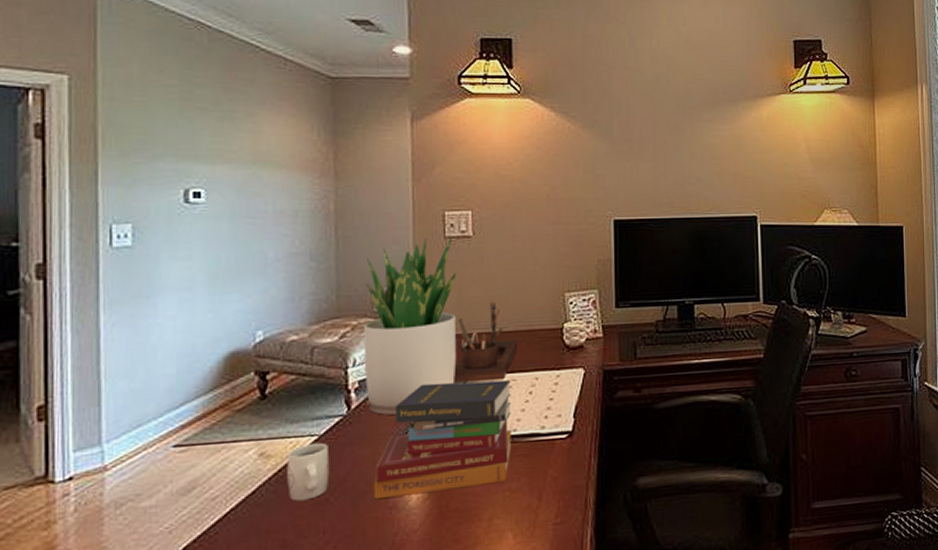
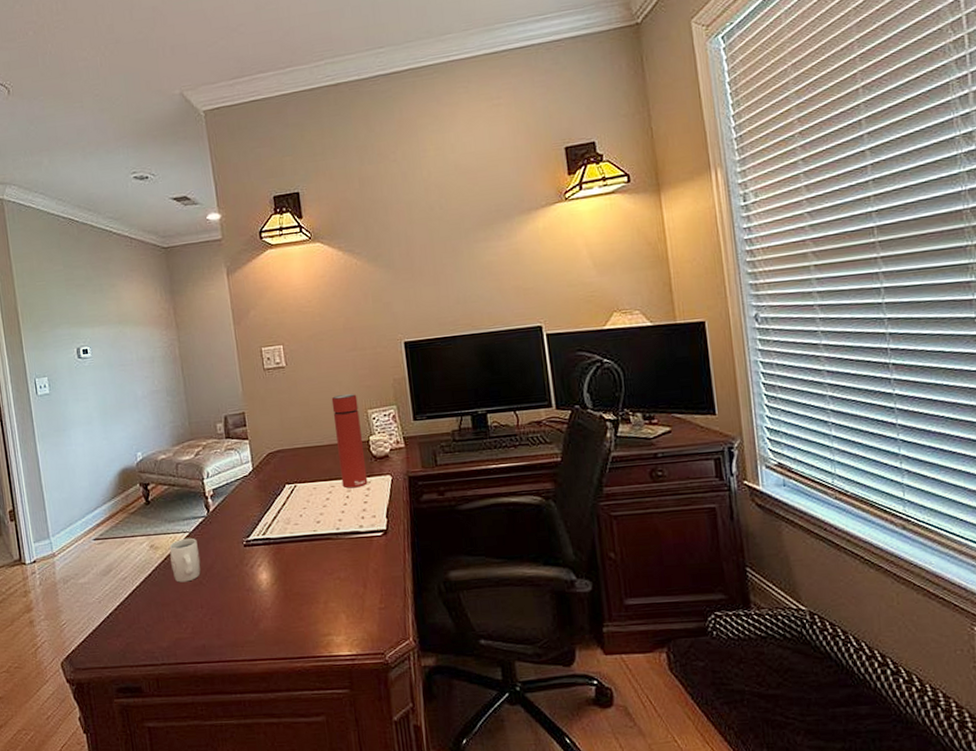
planter: present [363,236,457,416] -> none [207,367,286,517]
books: present [373,380,512,500] -> none [233,486,337,583]
desk organizer: present [454,301,518,383] -> none [282,420,333,490]
thermos bottle: none [524,274,556,383] -> present [331,394,368,489]

